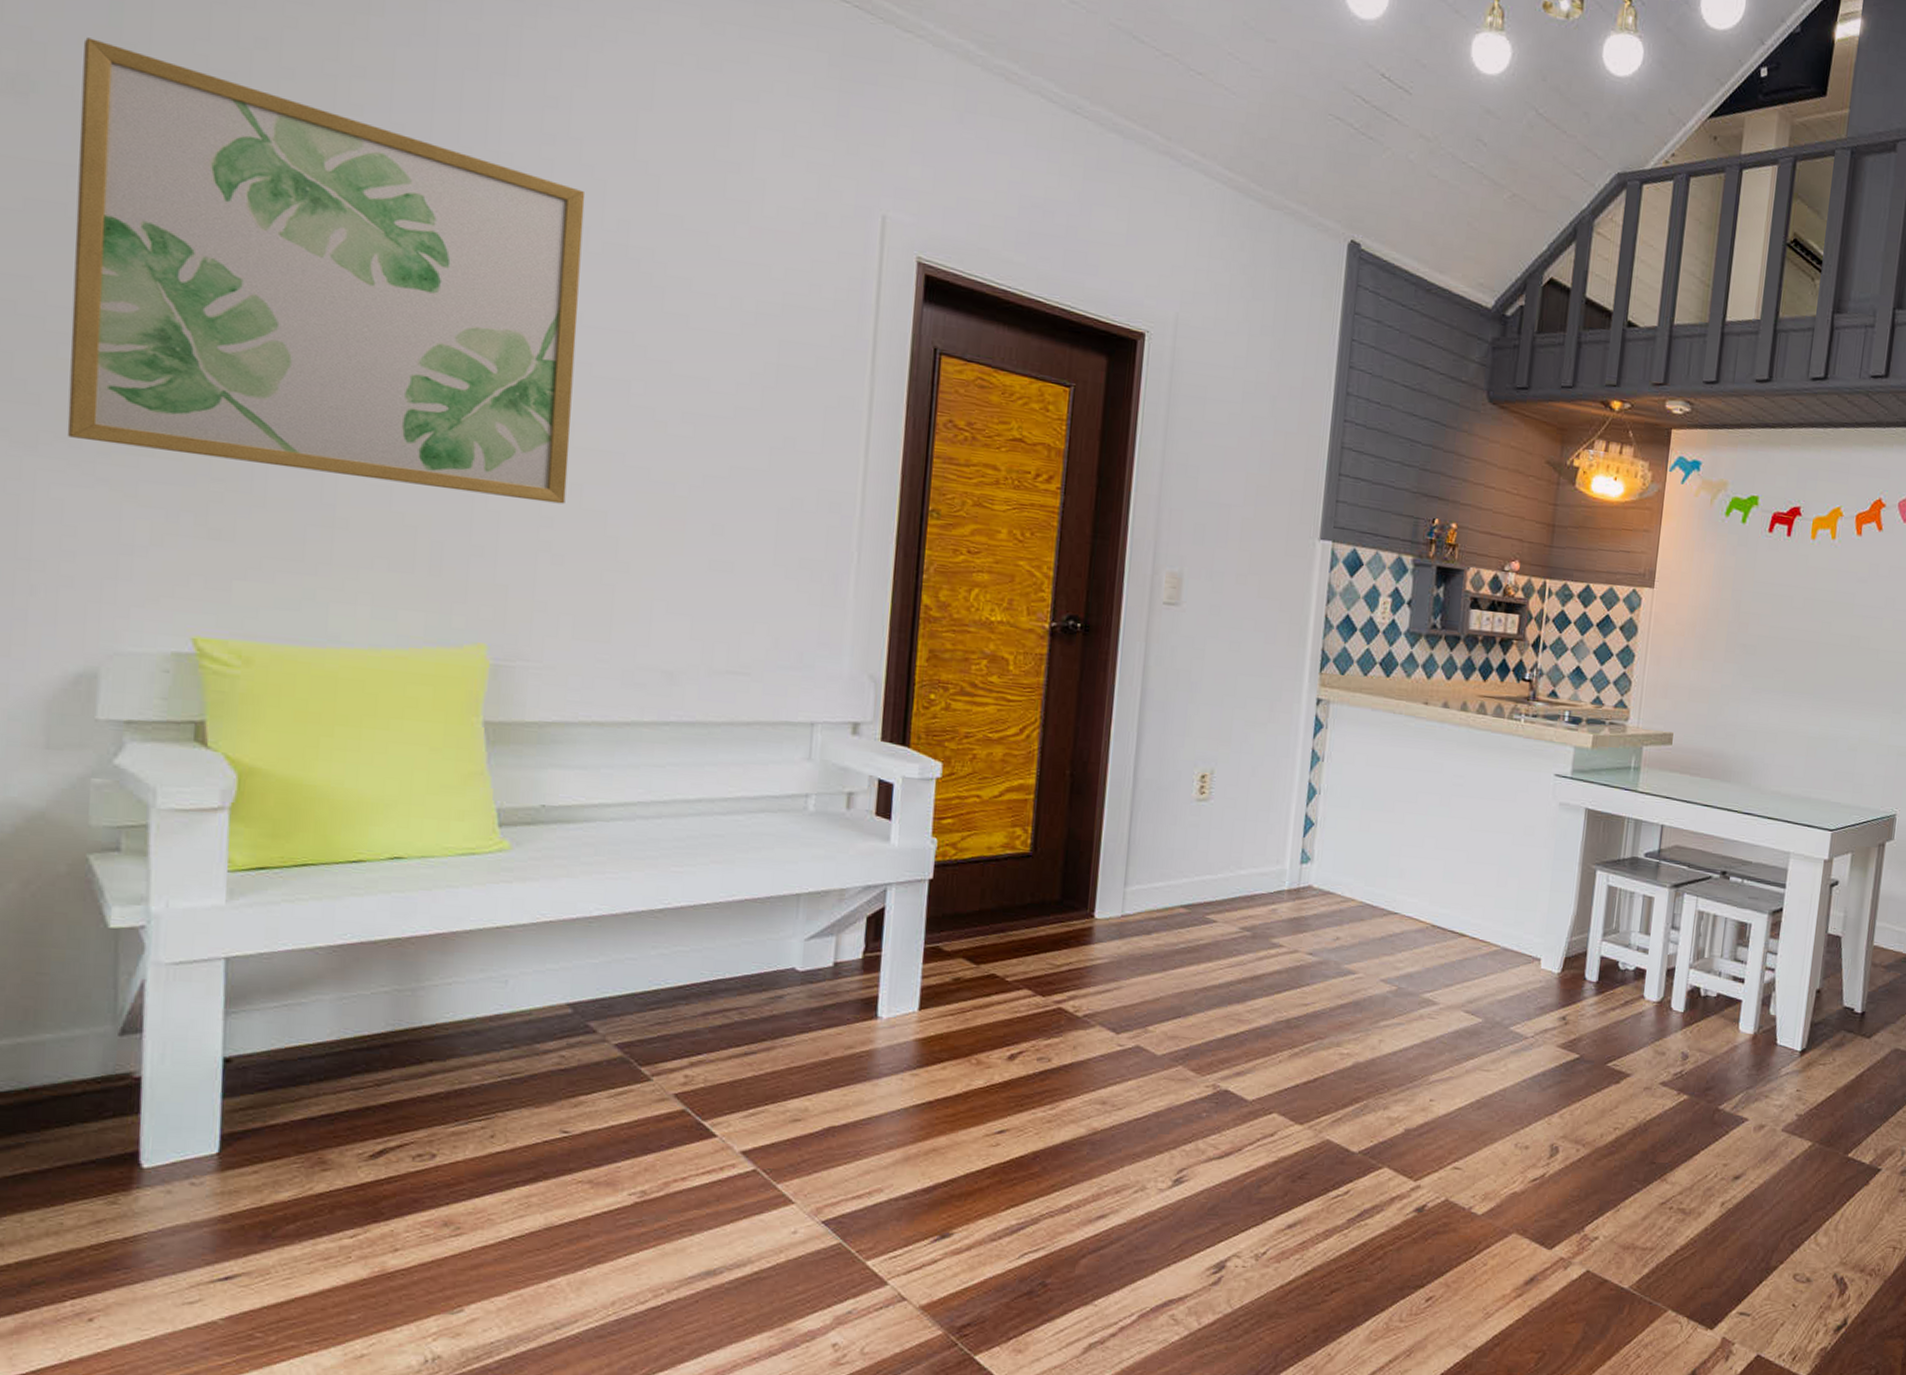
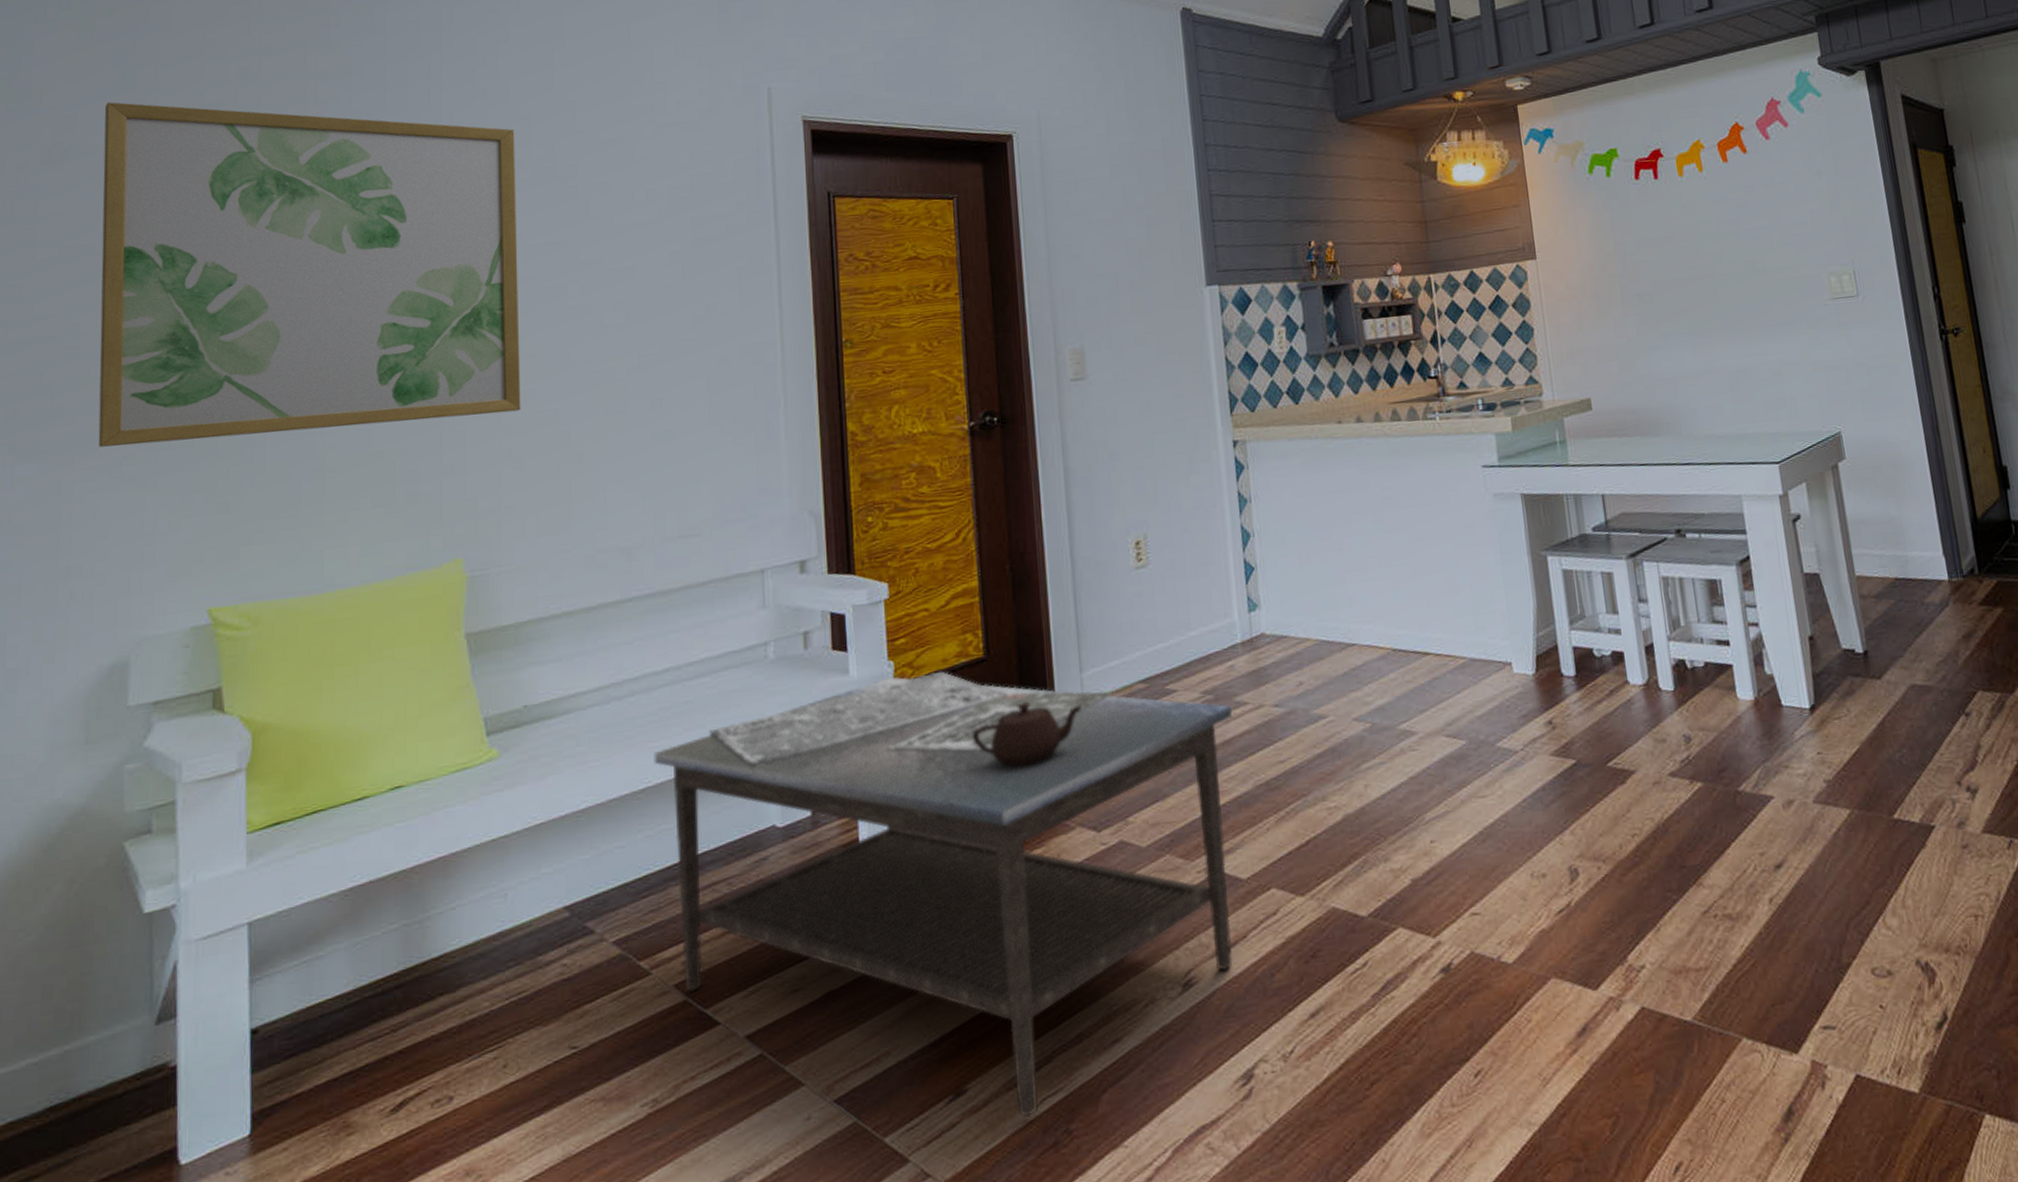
coffee table: none [676,852,1267,1266] -> present [654,671,1233,1117]

